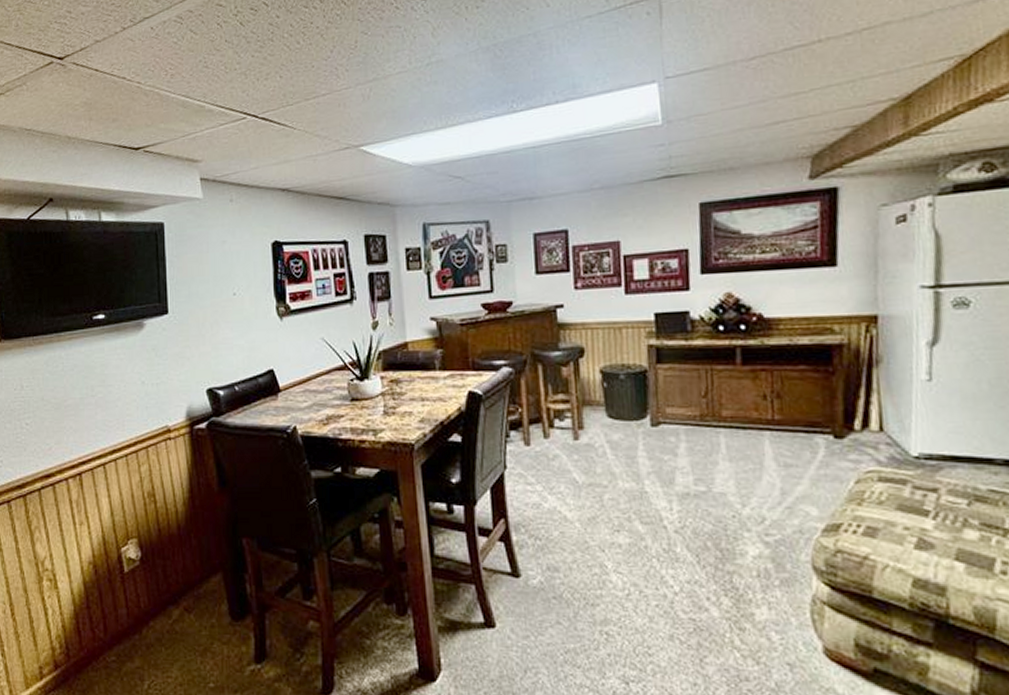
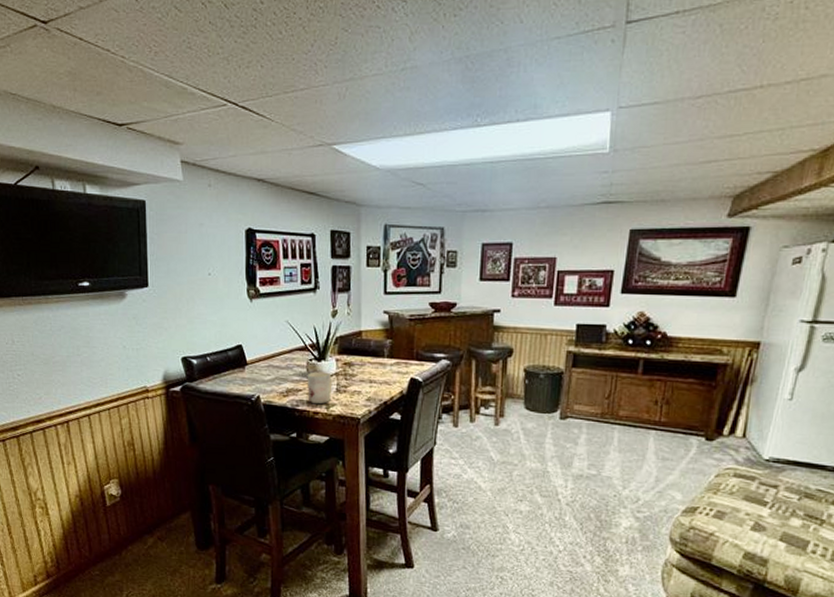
mug: none [349,392,378,431] -> present [307,371,332,405]

